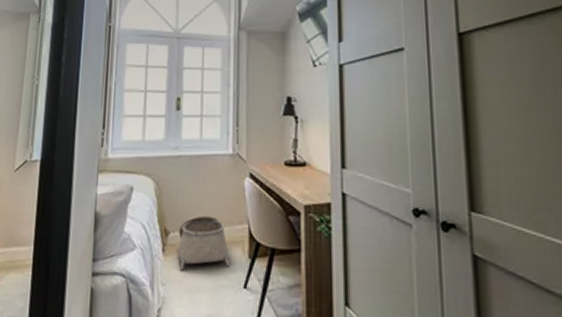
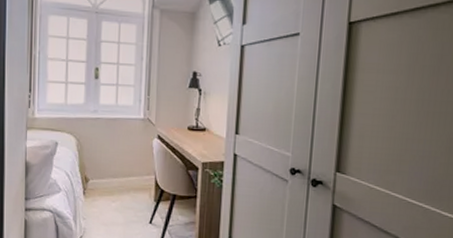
basket: present [177,215,230,271] -> none [95,167,139,209]

